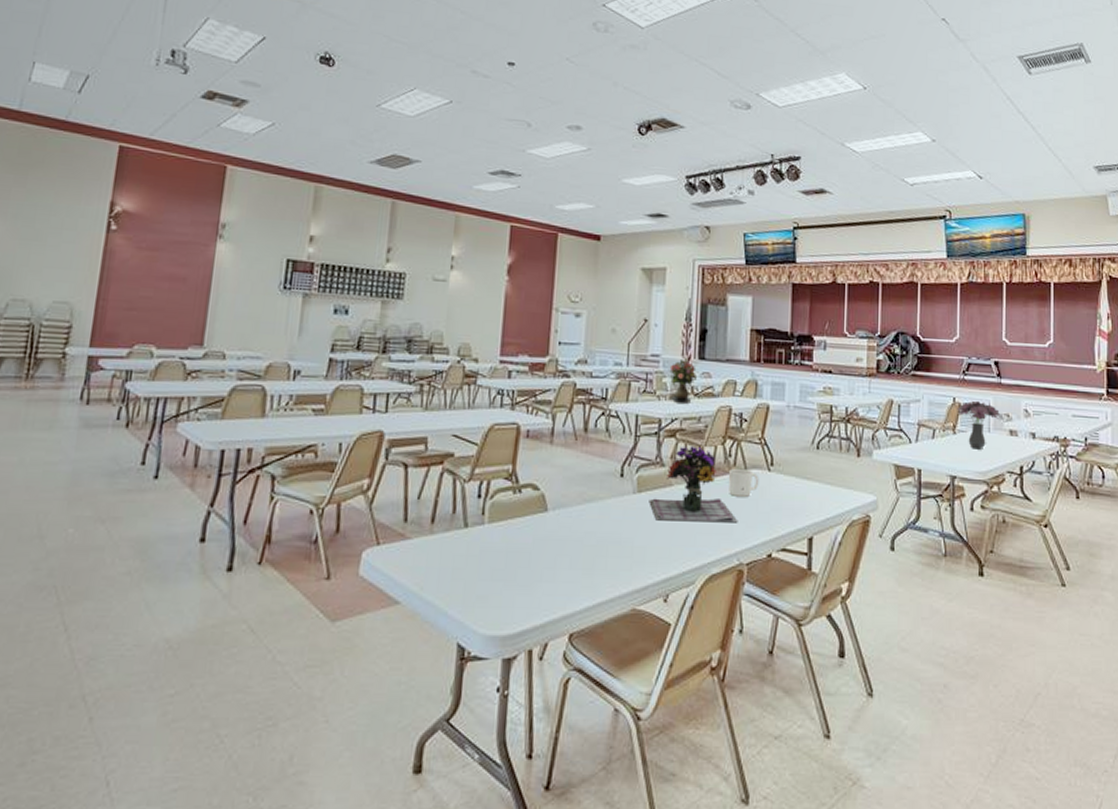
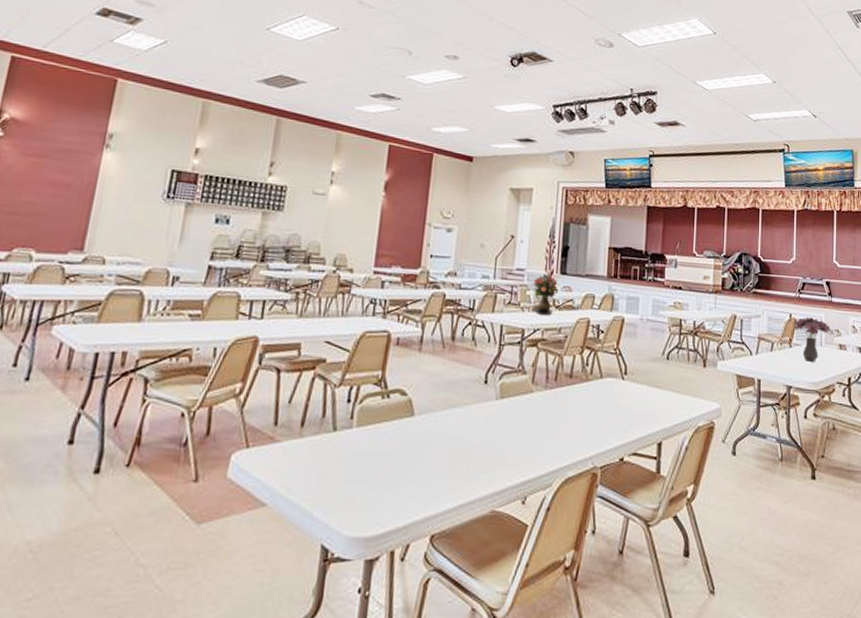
flower arrangement: present [649,444,738,523] -> none [510,353,594,429]
mug: present [728,468,759,497] -> none [585,376,614,404]

